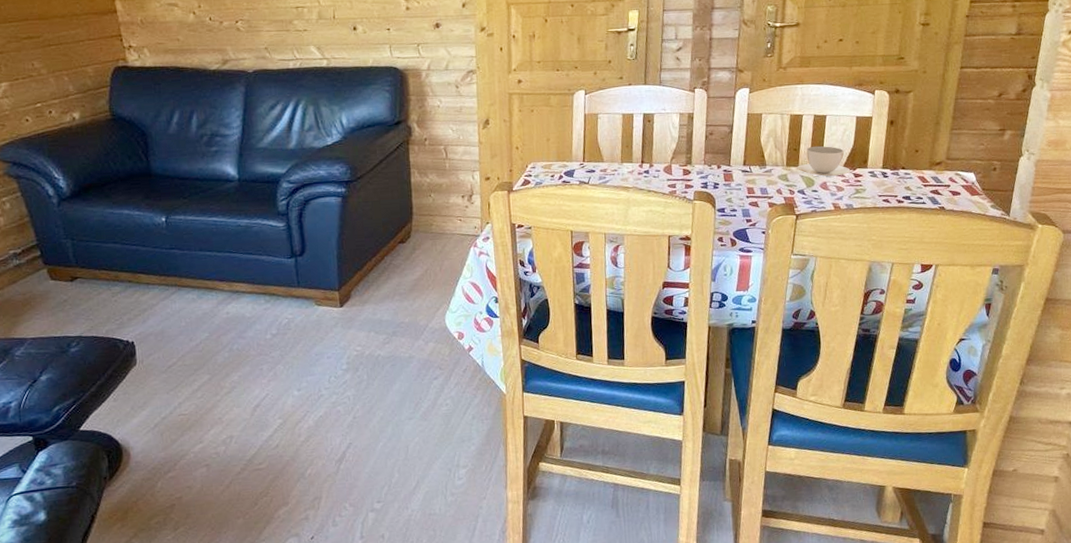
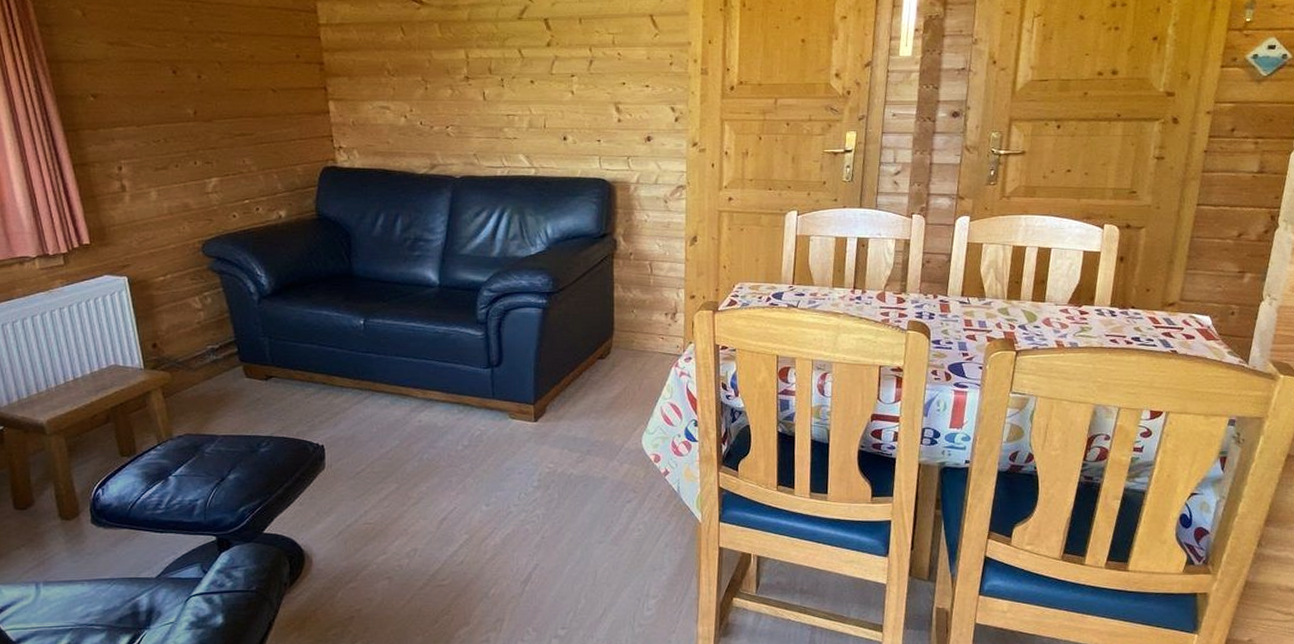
teacup: present [797,145,850,177] -> none [1018,279,1076,312]

